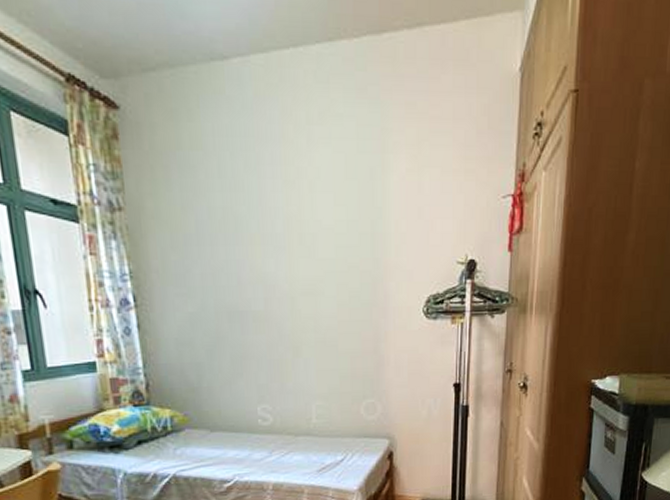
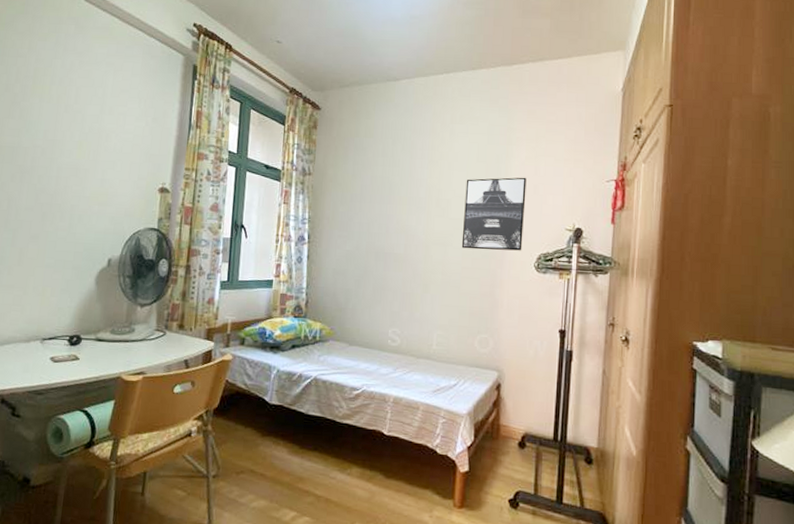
wall art: none [334,197,409,297] -> present [461,177,527,251]

